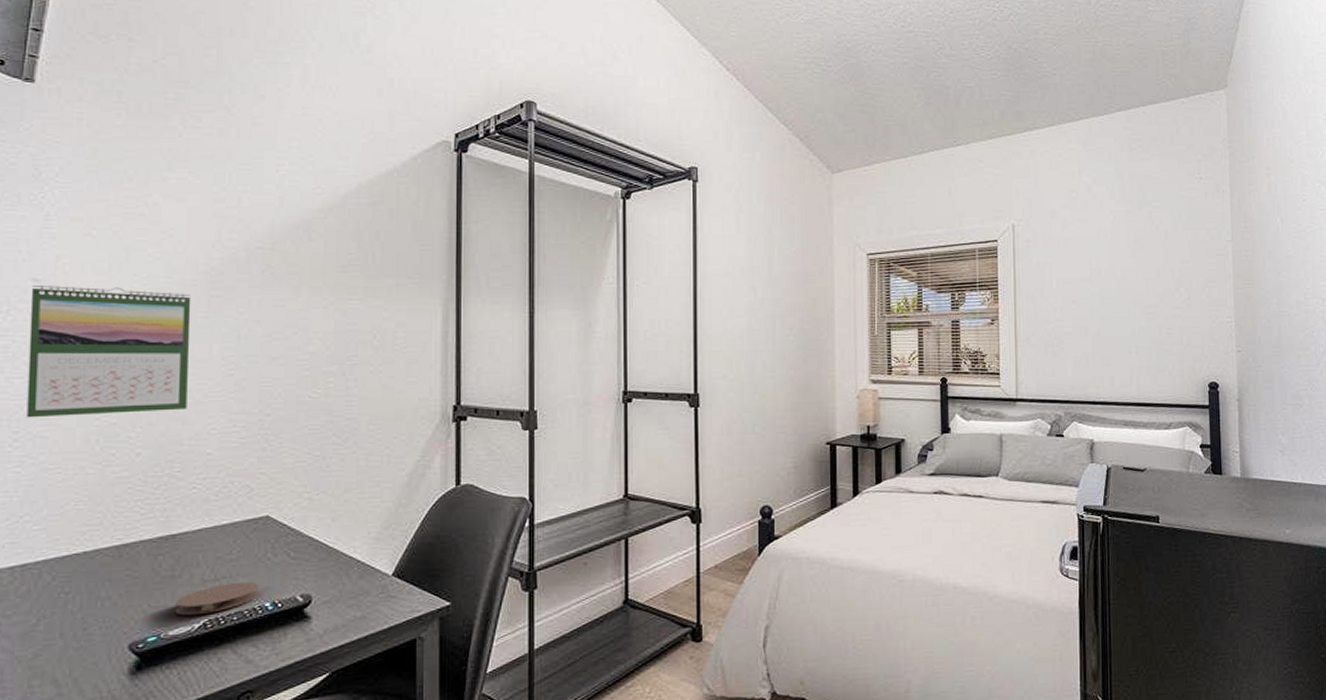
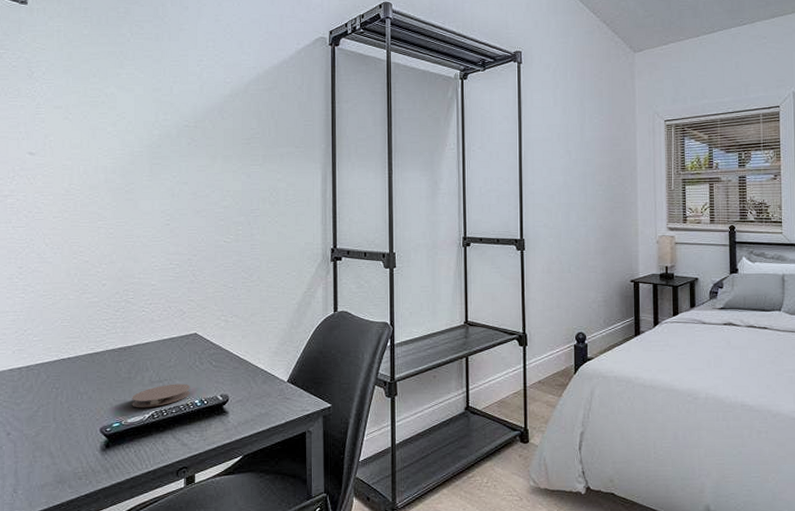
calendar: present [26,284,191,418] -> none [27,157,139,257]

